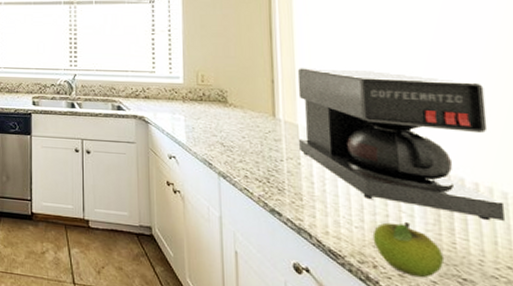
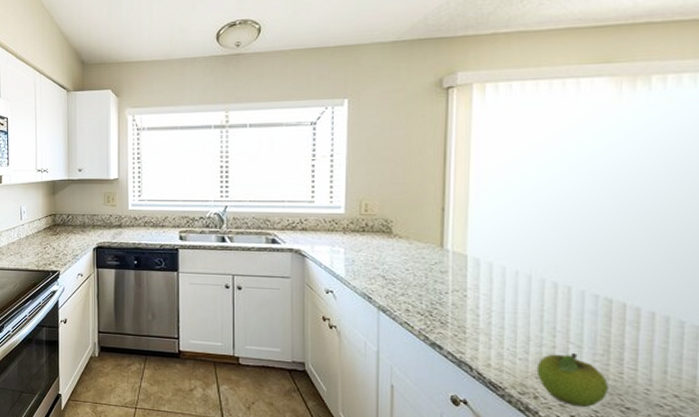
coffee maker: present [297,68,506,221] -> none [465,194,680,351]

